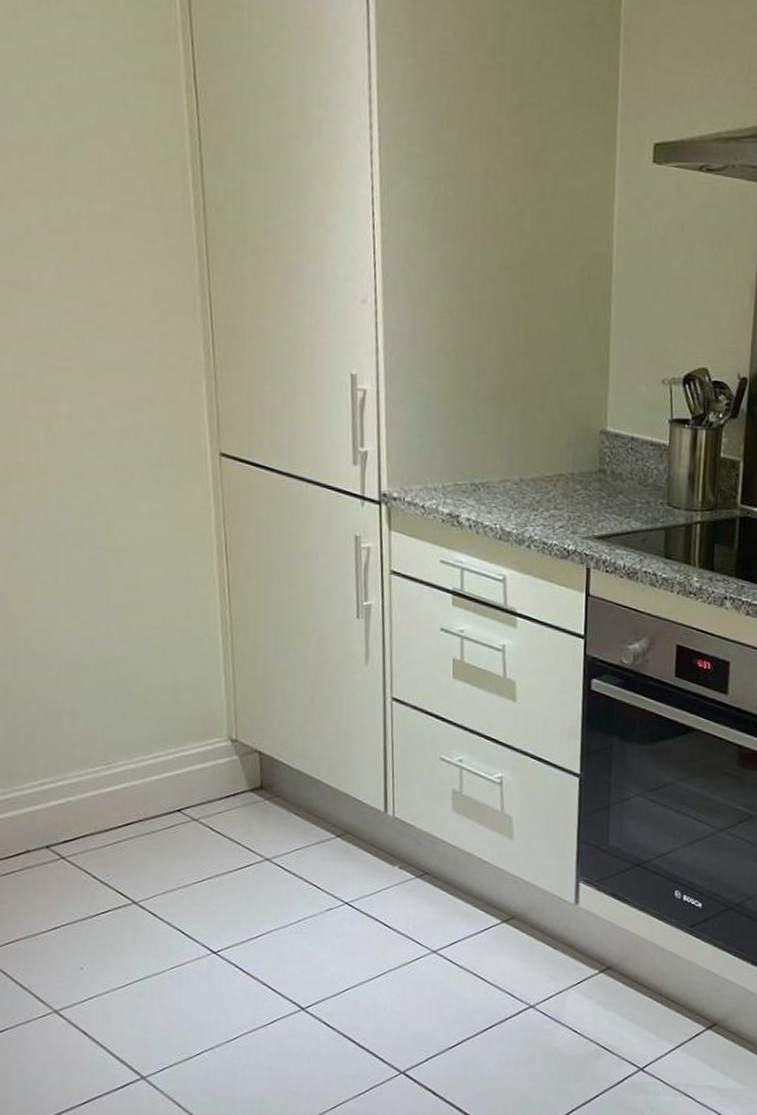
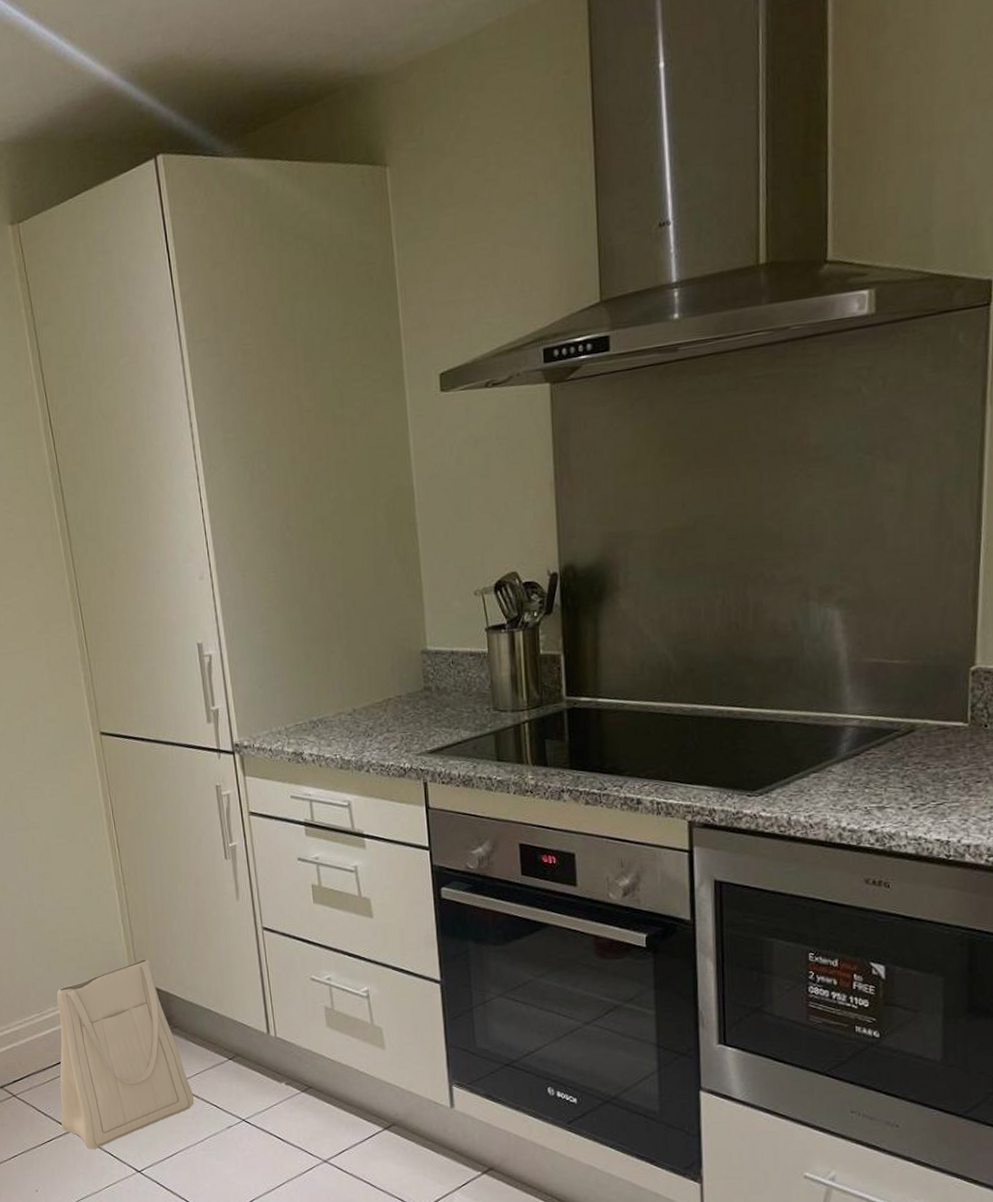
shopping bag: none [122,717,290,925] -> present [57,959,194,1149]

